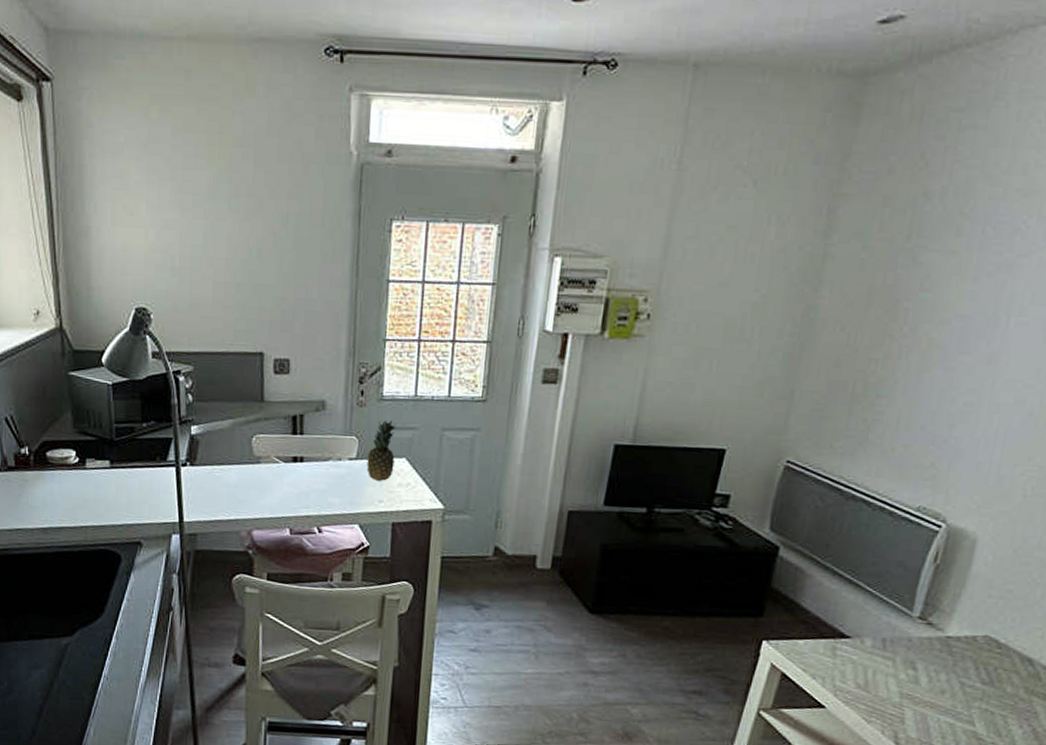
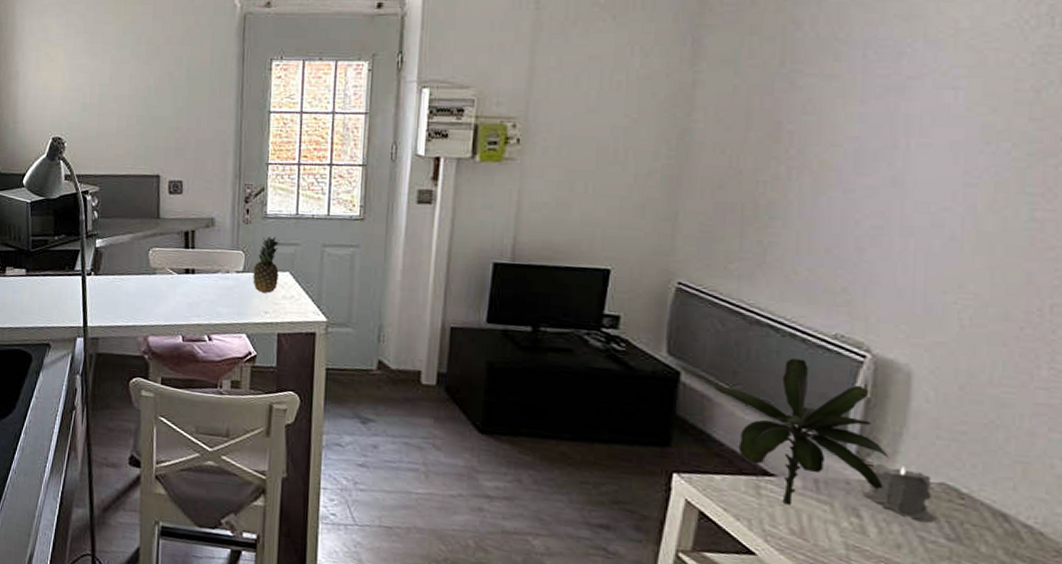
plant: none [807,530,947,663] -> present [713,358,889,505]
candle: none [918,622,978,671] -> present [859,464,938,523]

